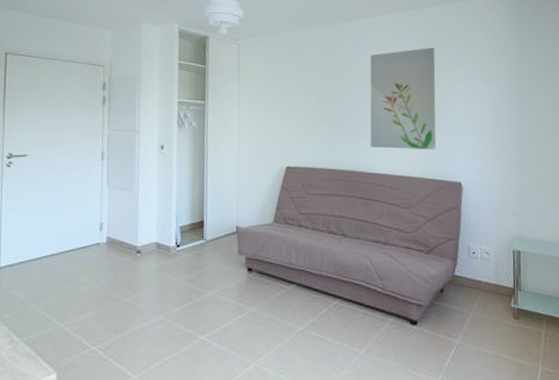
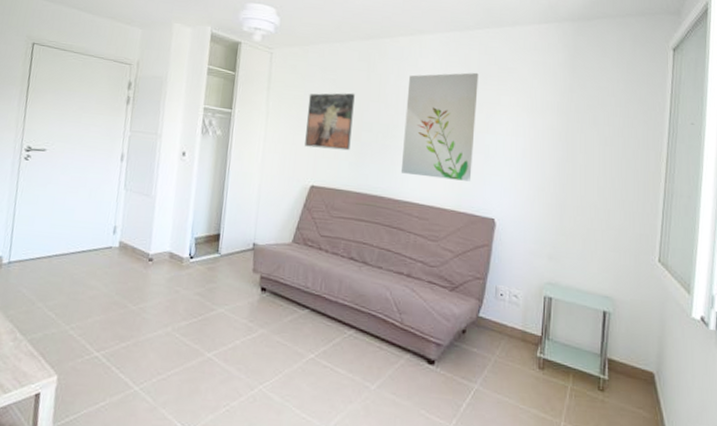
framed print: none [277,75,321,131] -> present [305,93,355,151]

